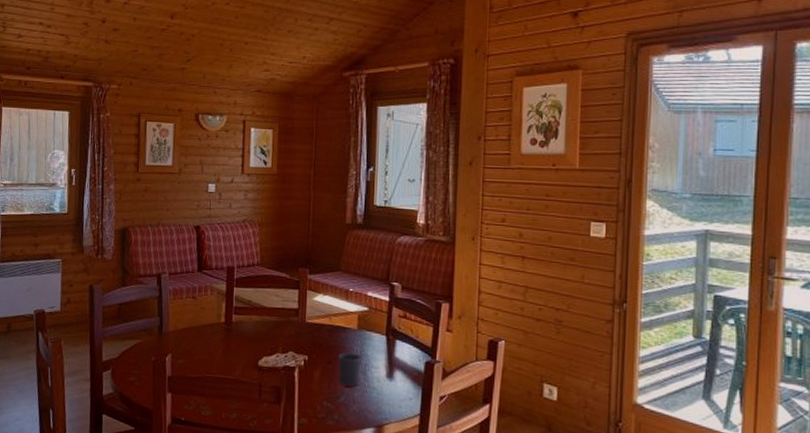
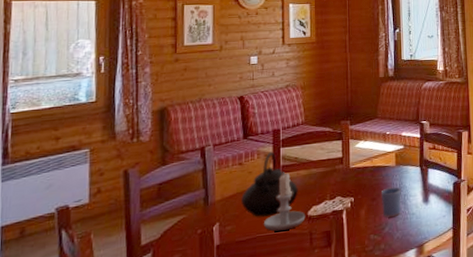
teapot: none [193,289,250,358] -> present [241,151,298,217]
candle: none [213,314,256,377] -> present [263,172,306,232]

